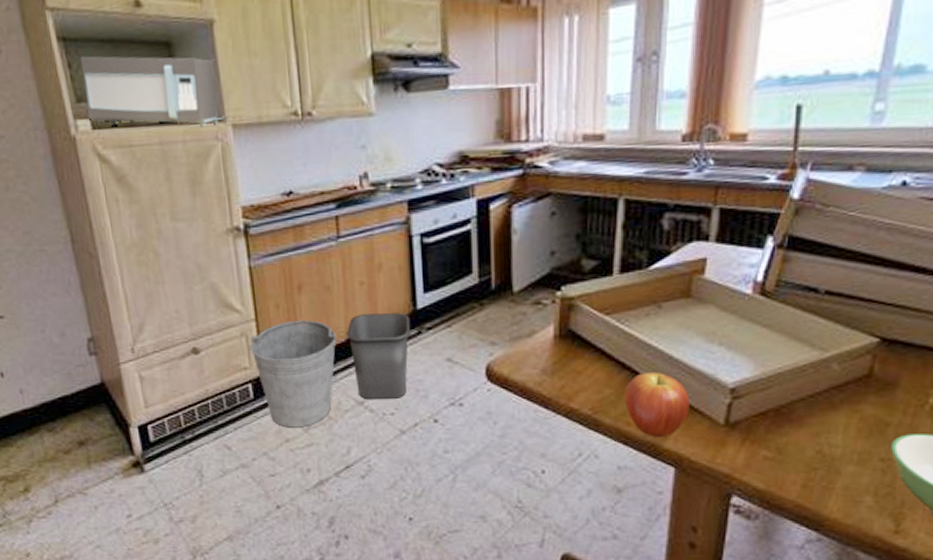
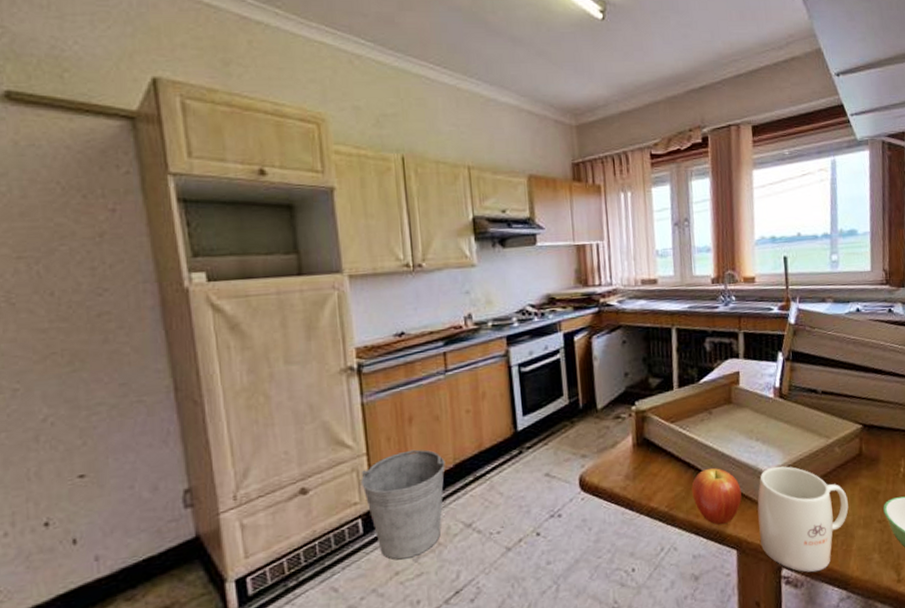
microwave: present [80,56,224,127] -> none [200,215,341,278]
waste bin: present [347,313,411,399] -> none [455,435,513,521]
mug: none [708,378,840,506] -> present [757,466,849,573]

